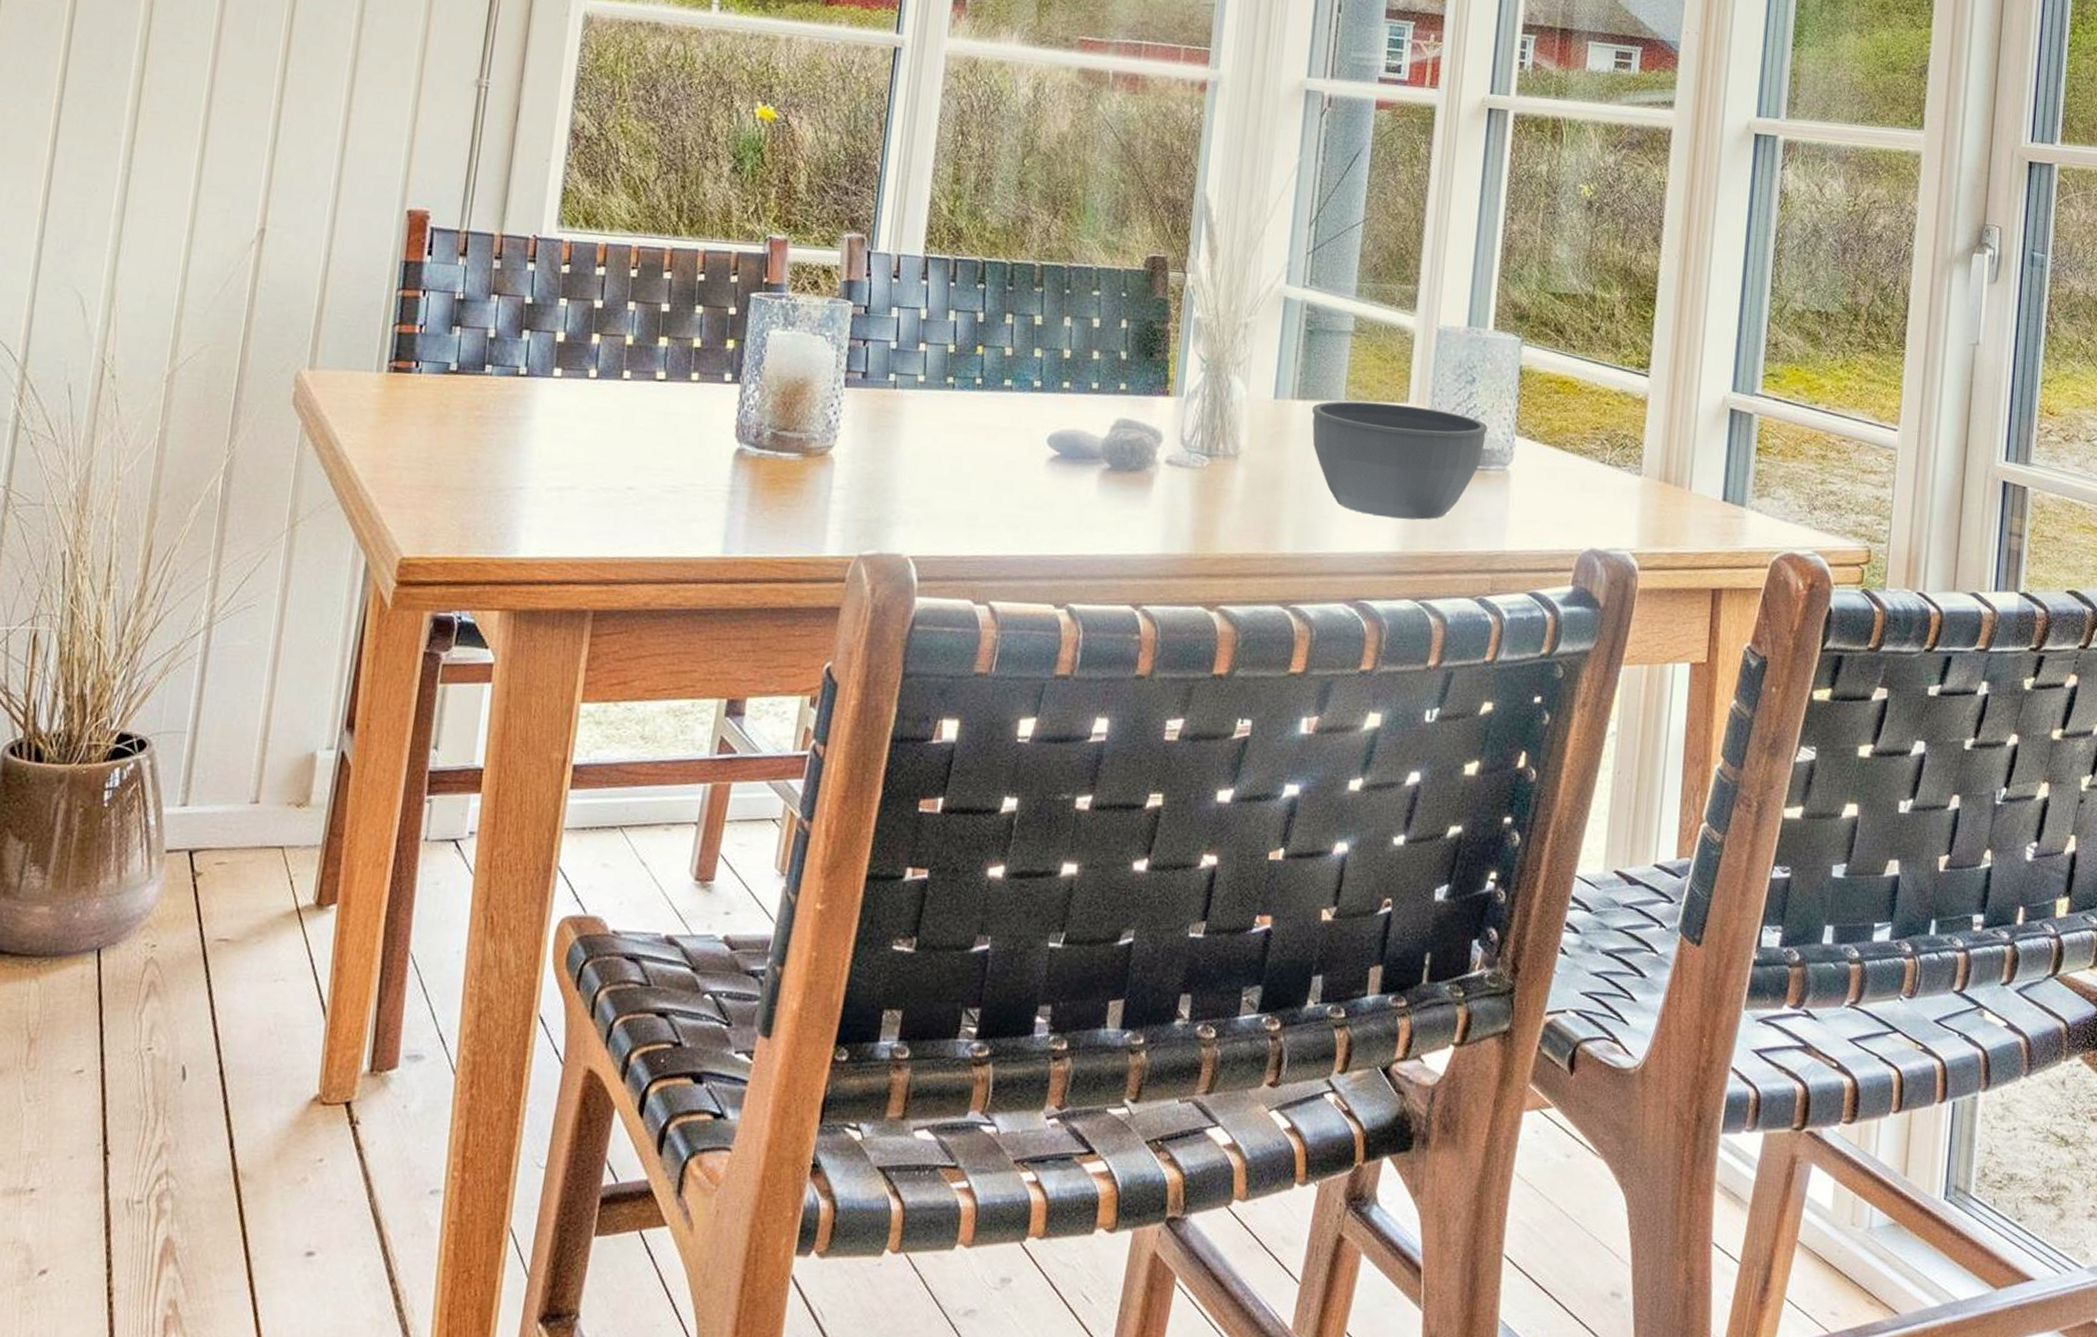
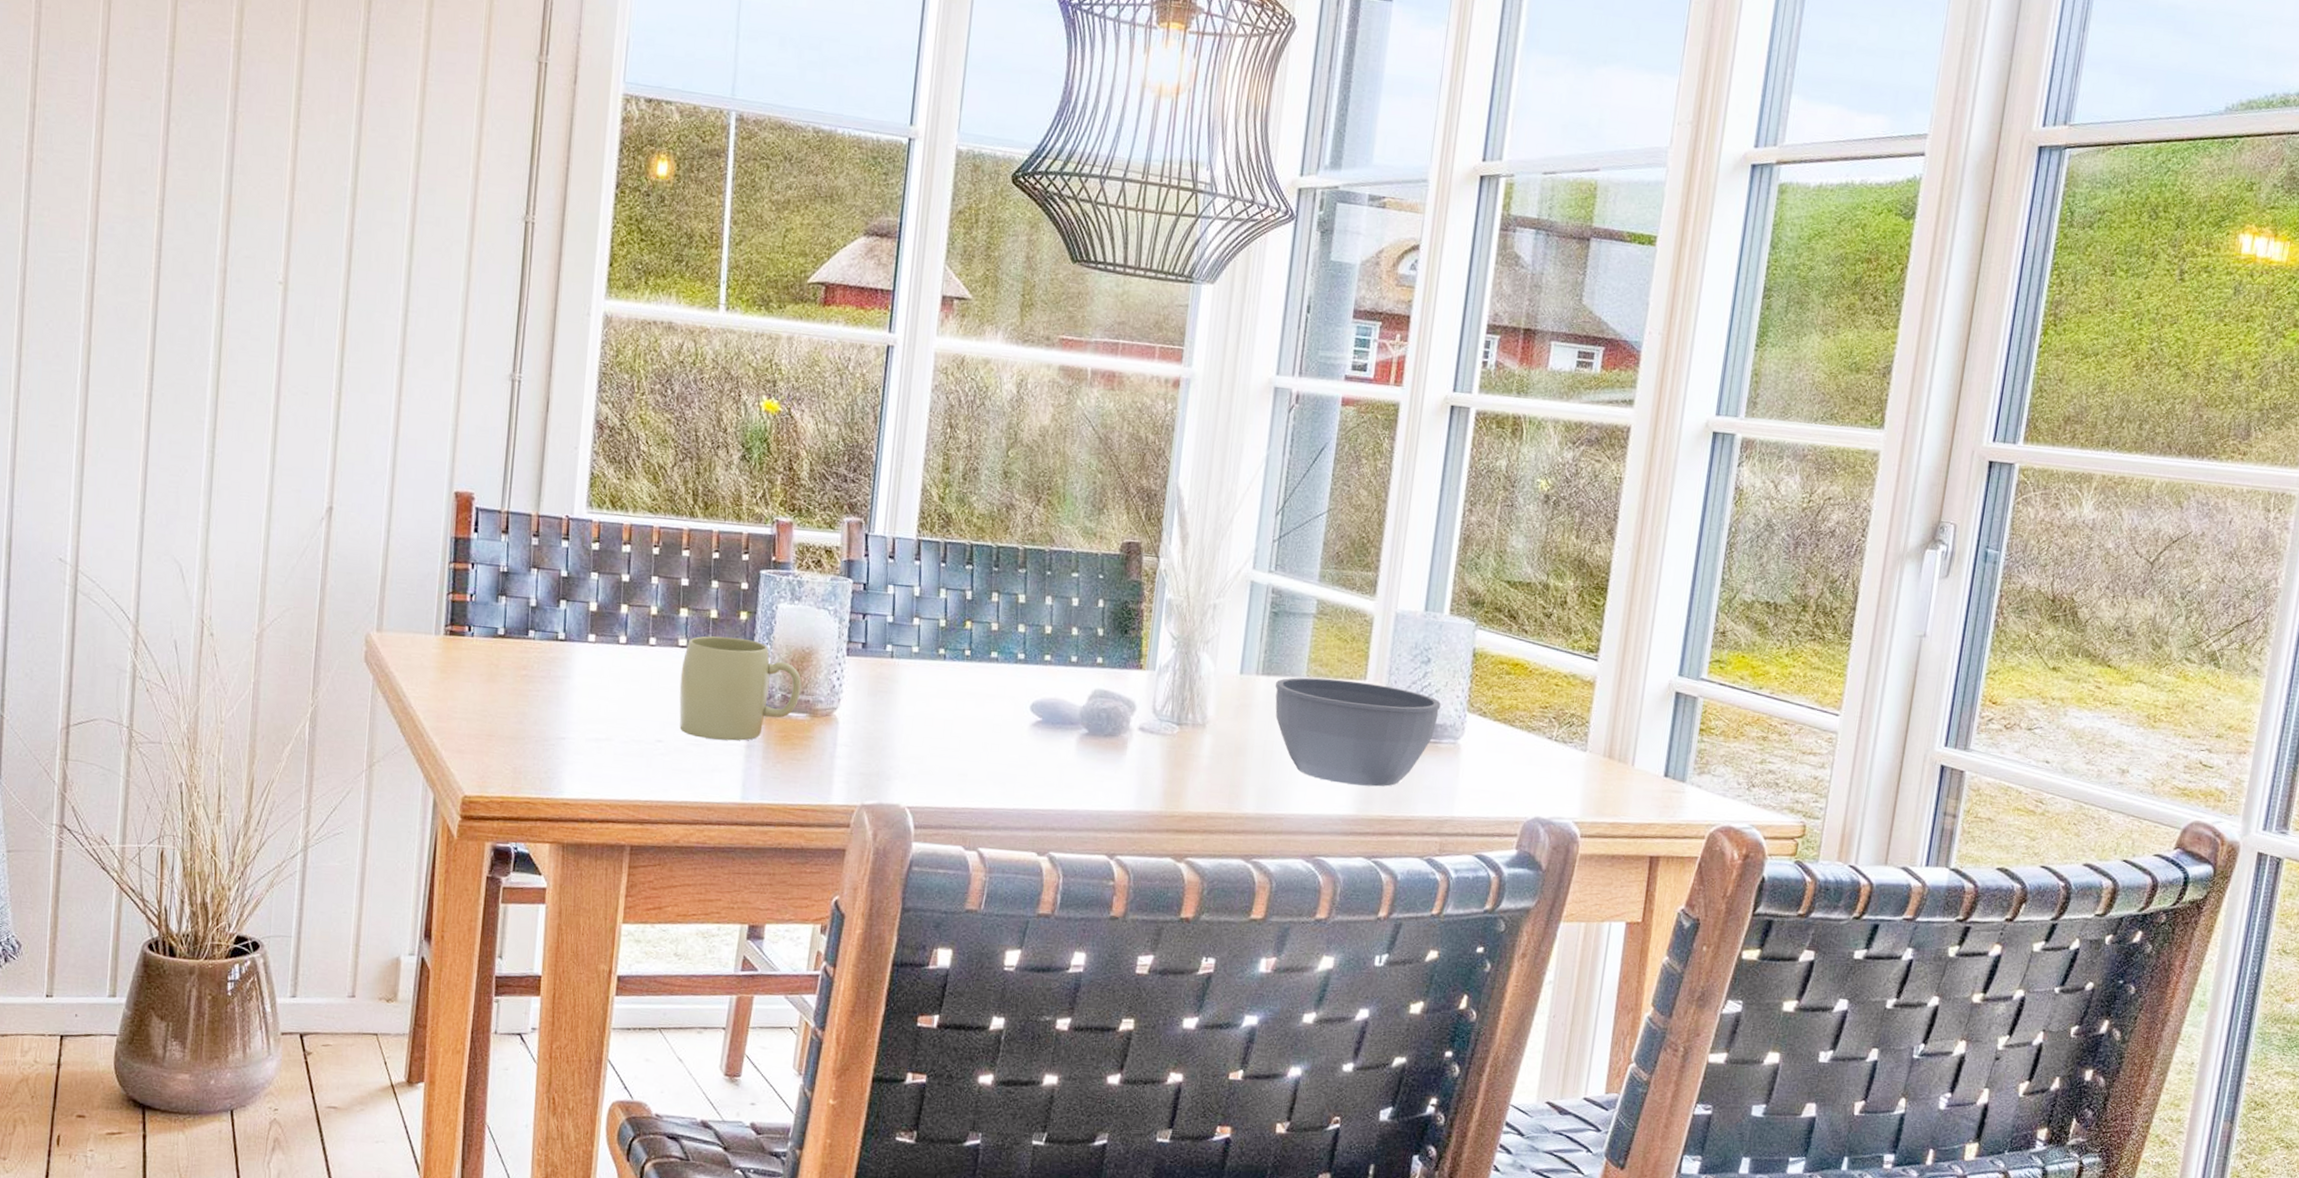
mug: none [654,367,794,486] -> present [679,636,802,741]

